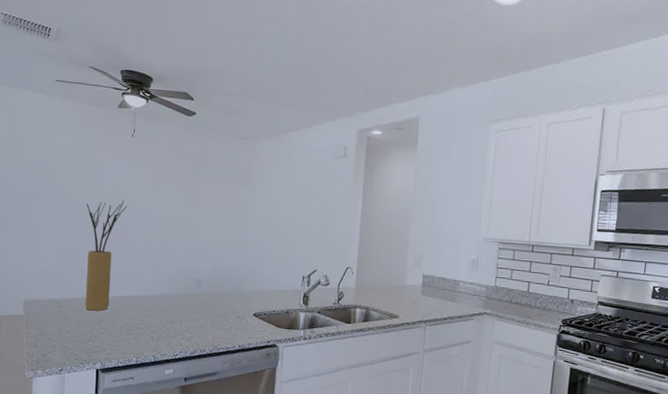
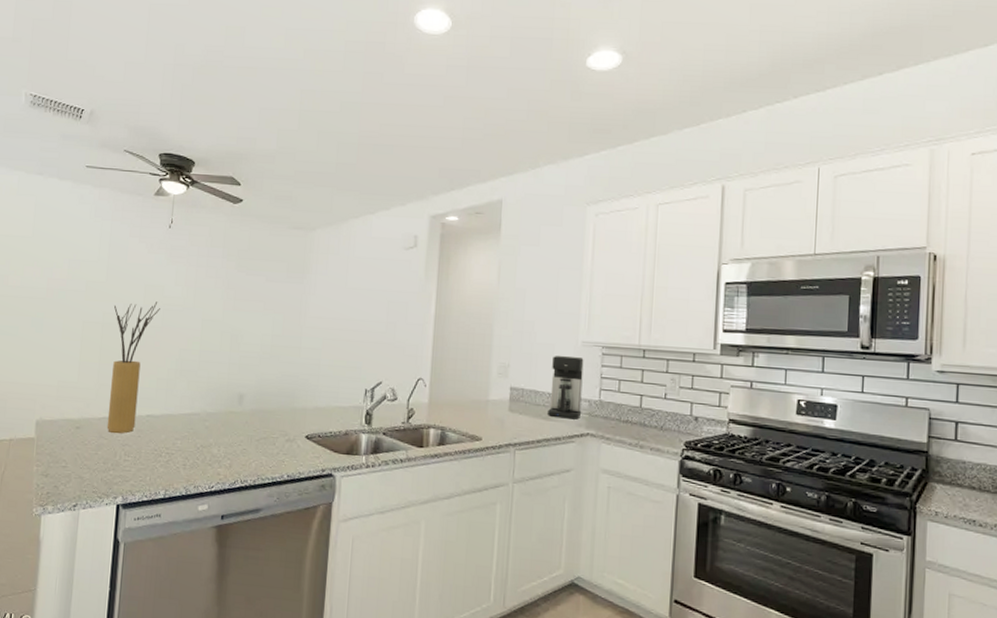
coffee maker: none [453,249,484,302] -> present [548,356,584,420]

